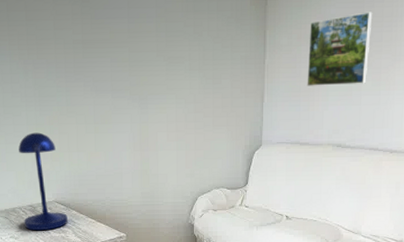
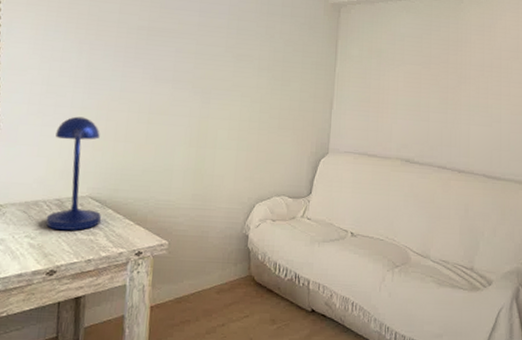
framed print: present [307,12,373,86] -> none [376,35,440,102]

